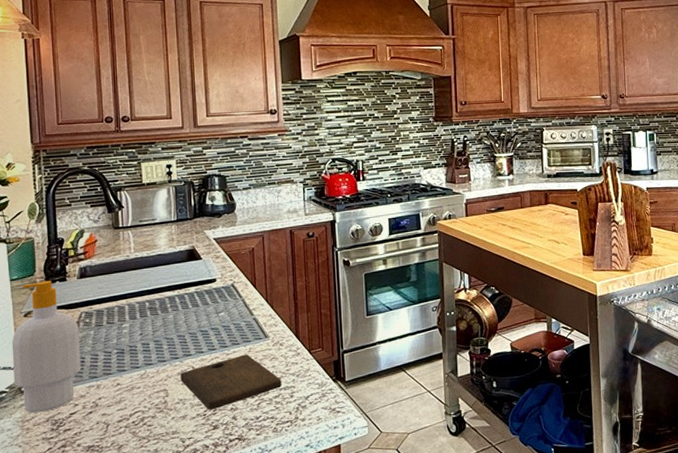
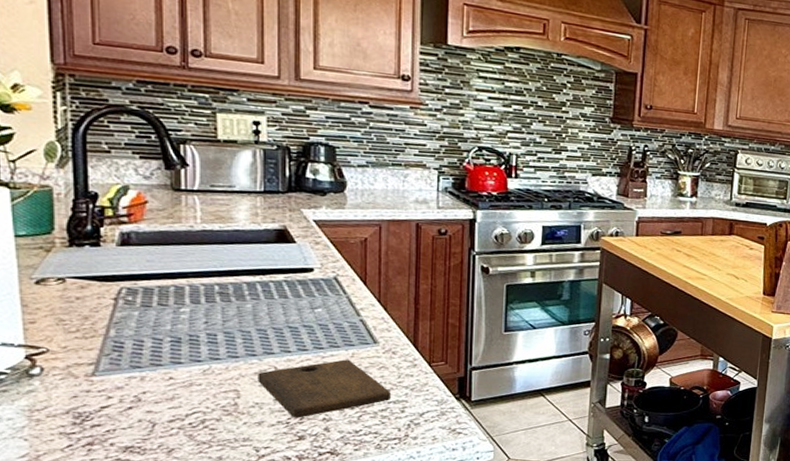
soap bottle: present [11,281,81,413] -> none [15,243,119,402]

